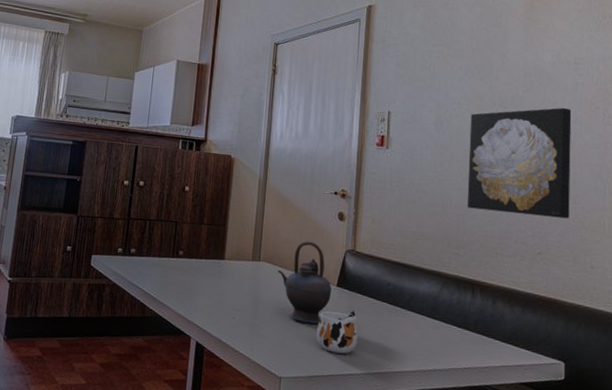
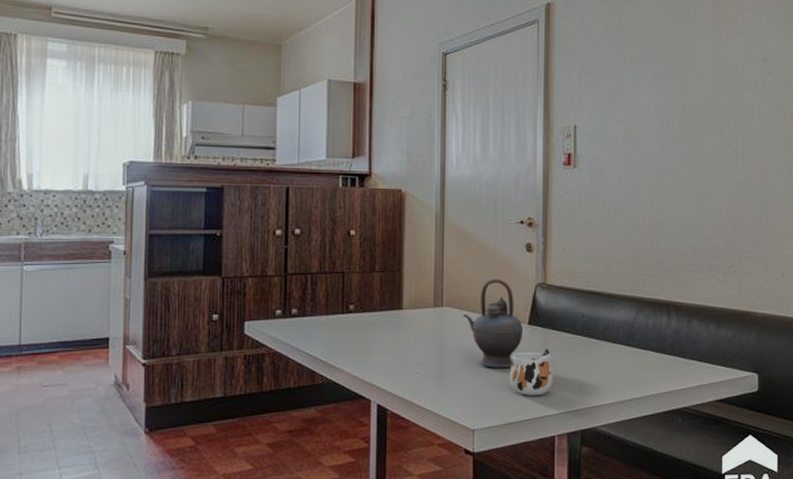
wall art: present [467,107,572,219] -> none [659,109,761,227]

